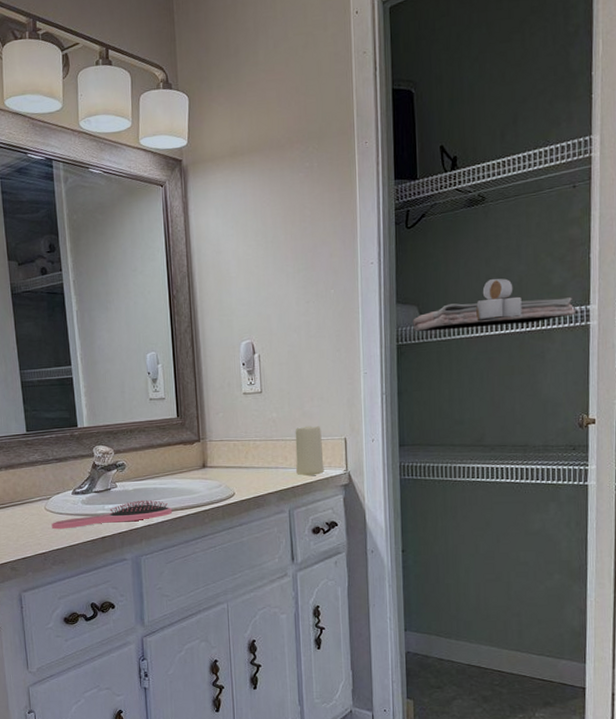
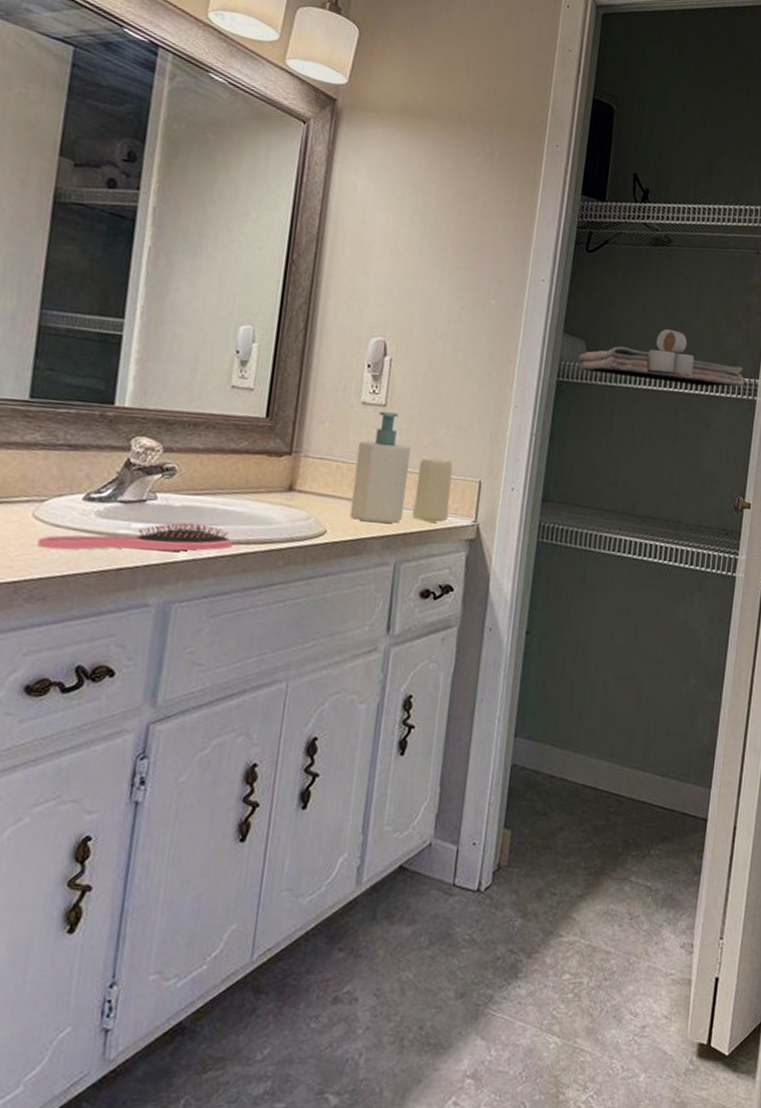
soap bottle: none [246,397,290,483] -> present [349,411,411,524]

